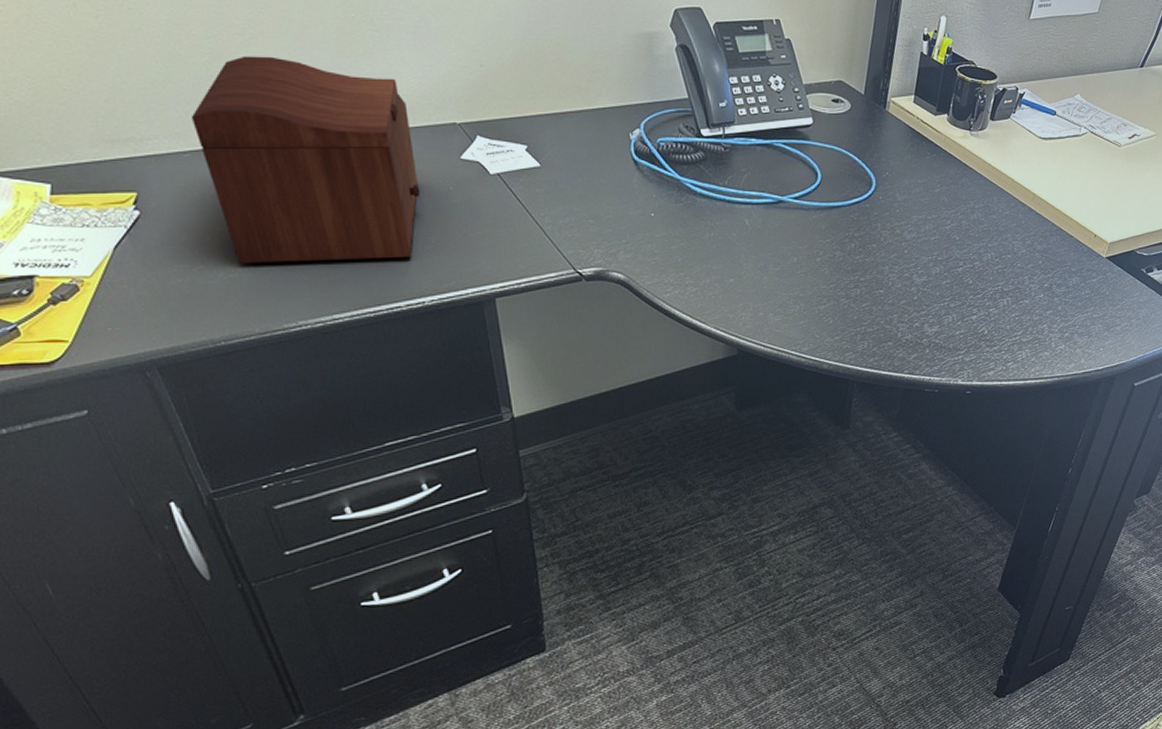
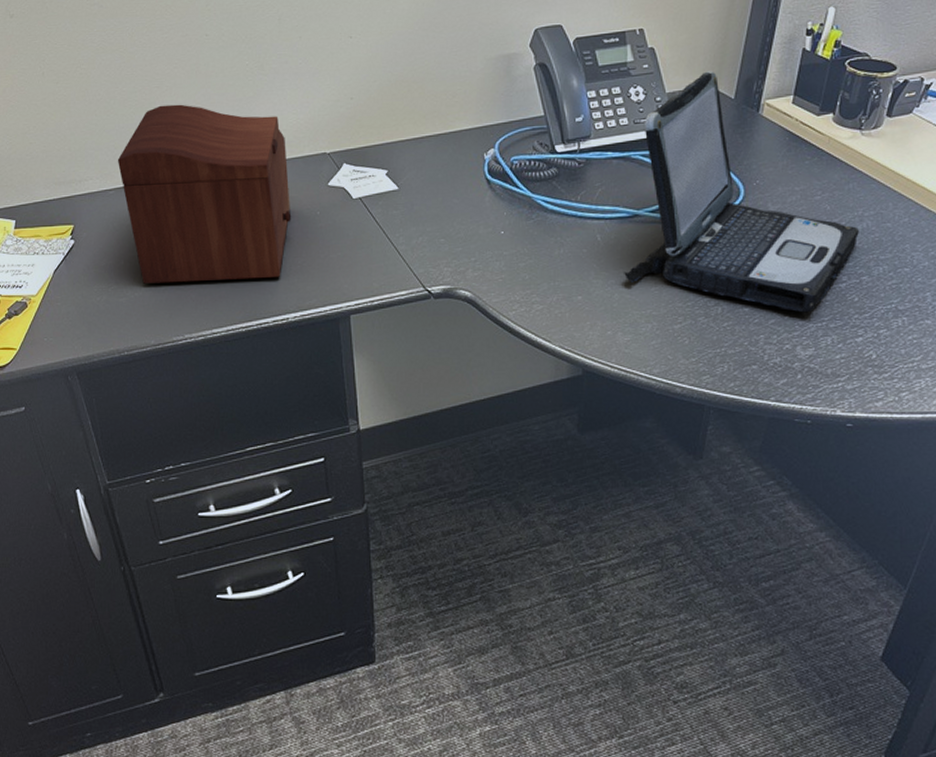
laptop: none [772,66,971,294] -> present [624,71,859,313]

